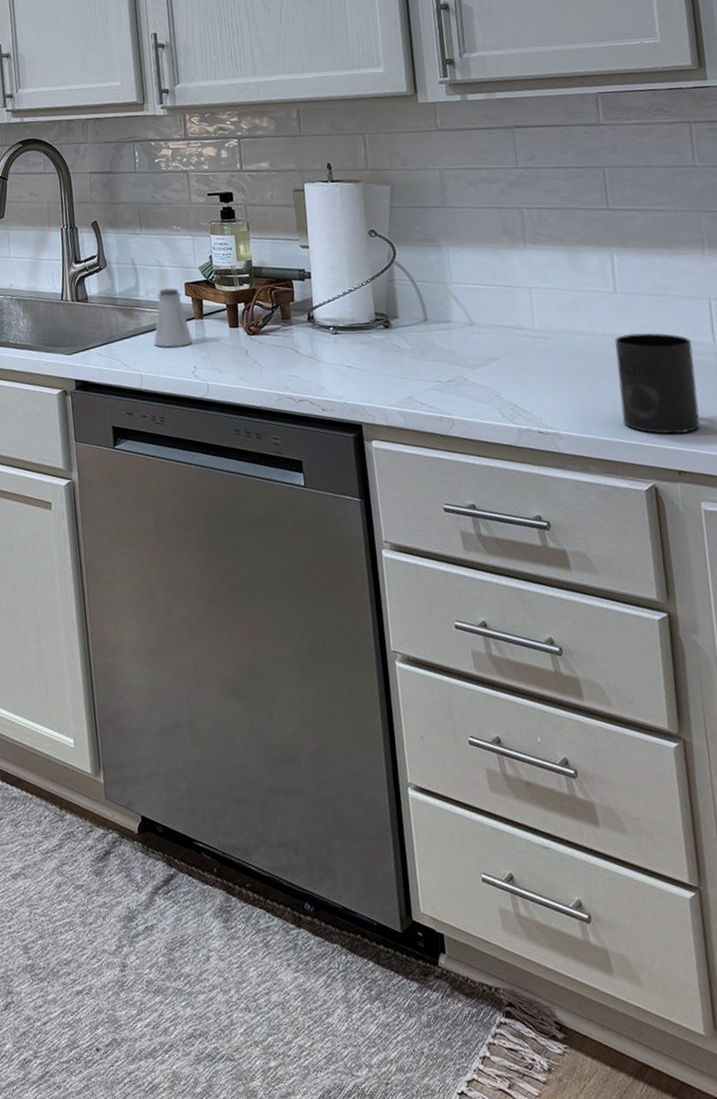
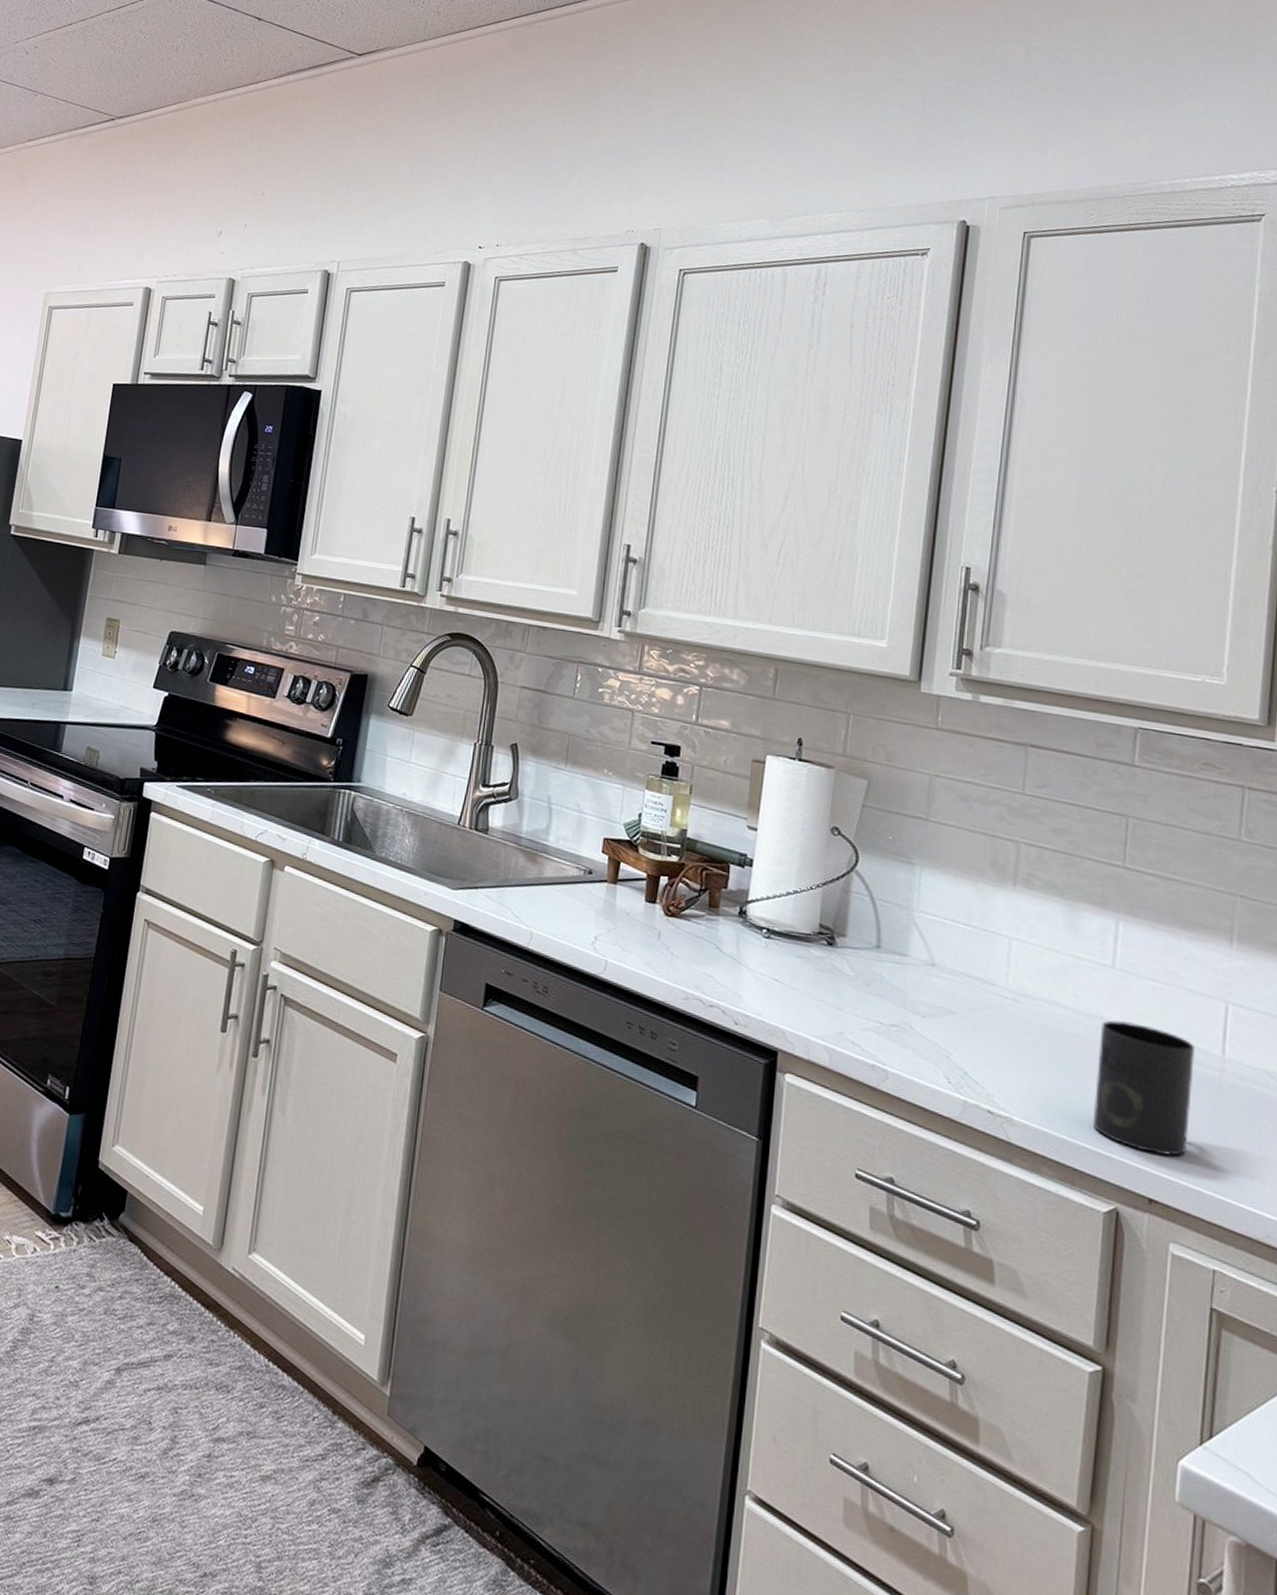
saltshaker: present [154,287,193,348] -> none [554,838,600,911]

